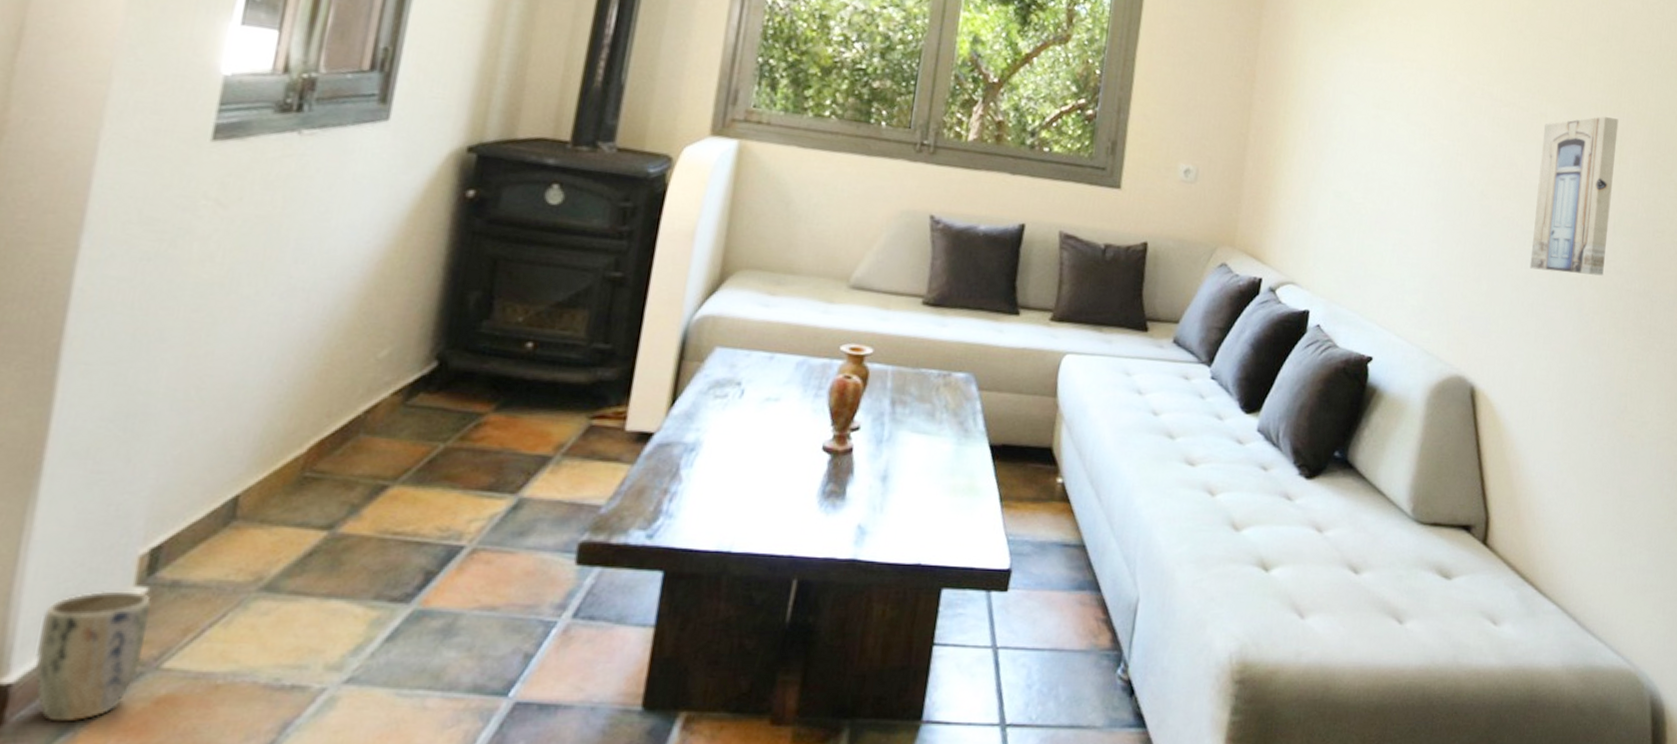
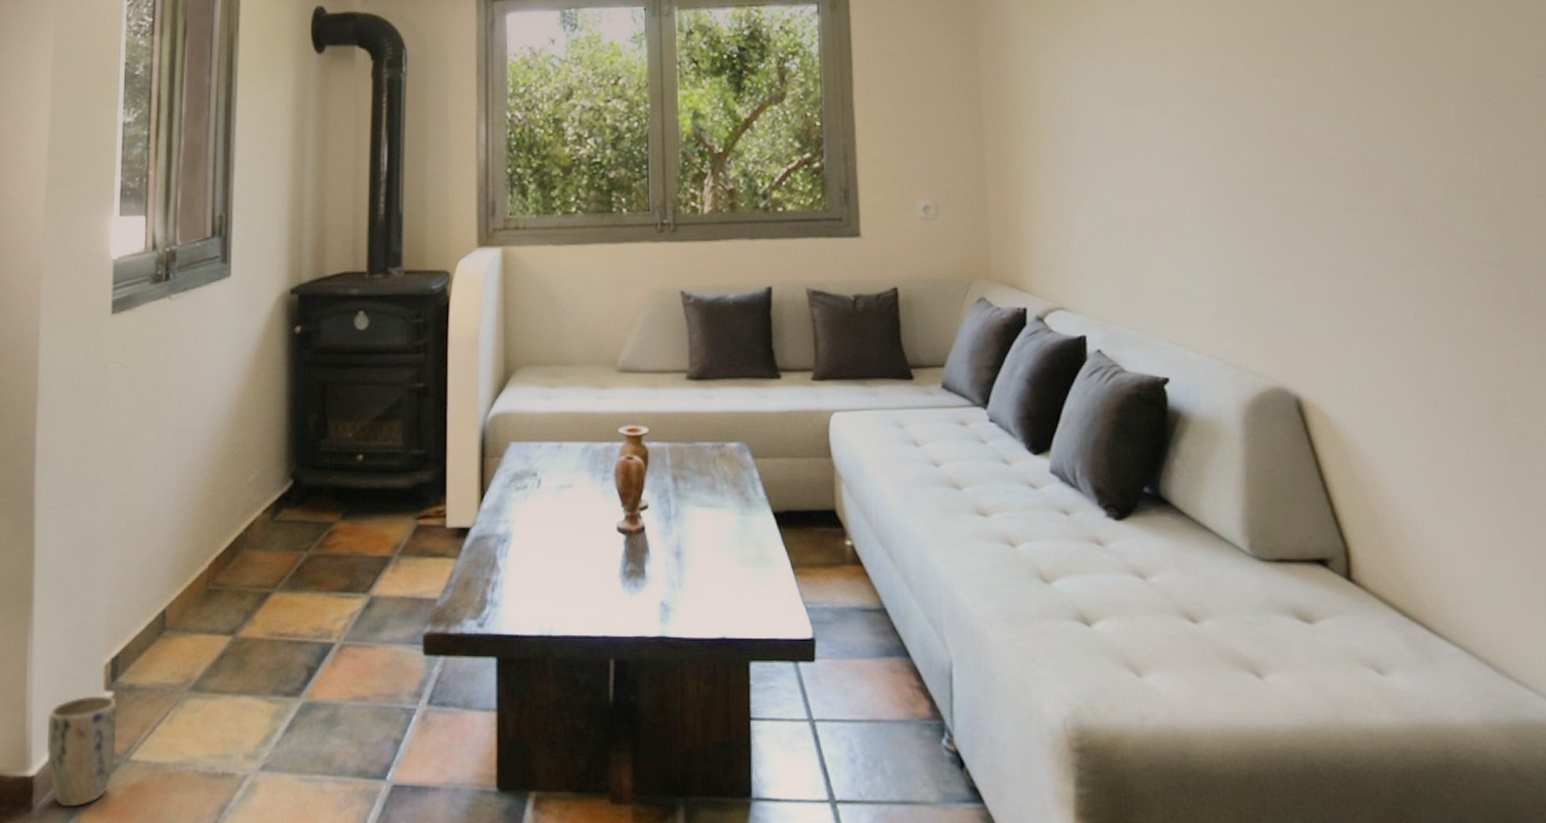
wall art: present [1530,116,1619,276] -> none [1330,65,1442,254]

